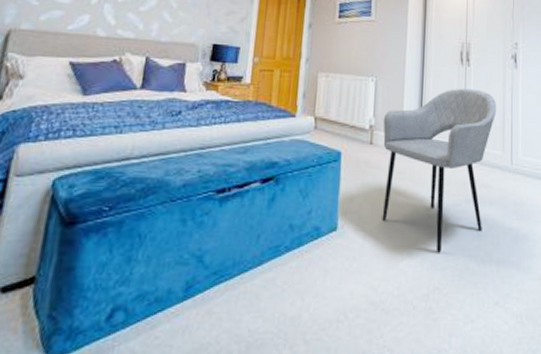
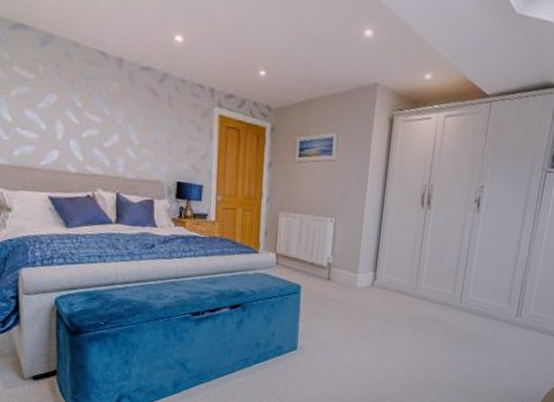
armchair: present [382,88,497,253] -> none [336,231,454,372]

